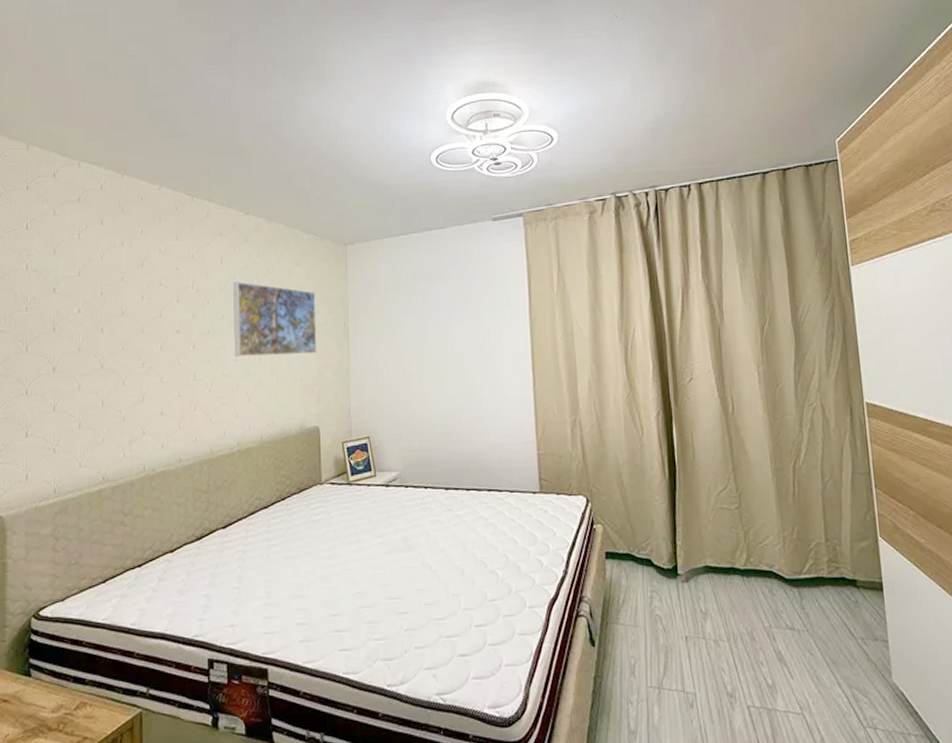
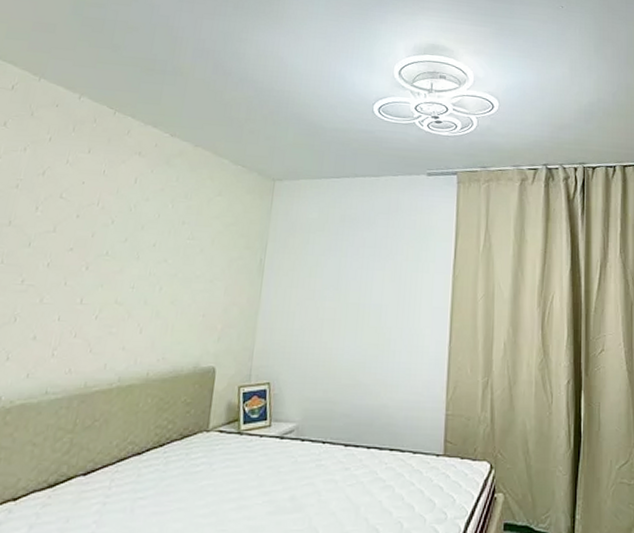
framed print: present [233,281,317,357] -> none [132,204,234,289]

